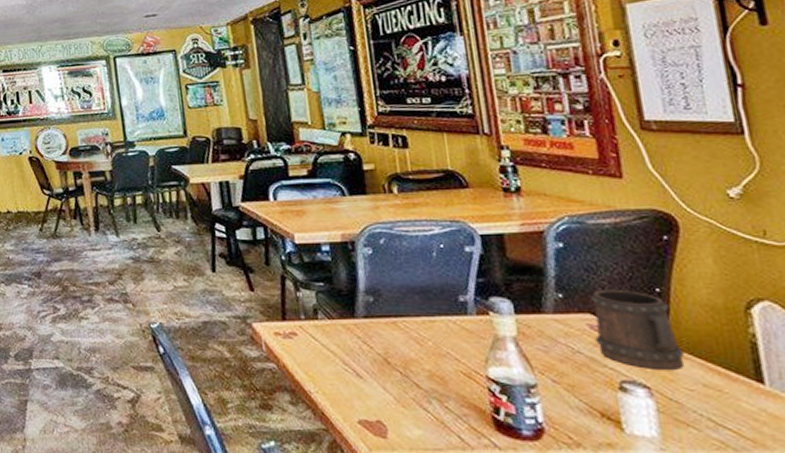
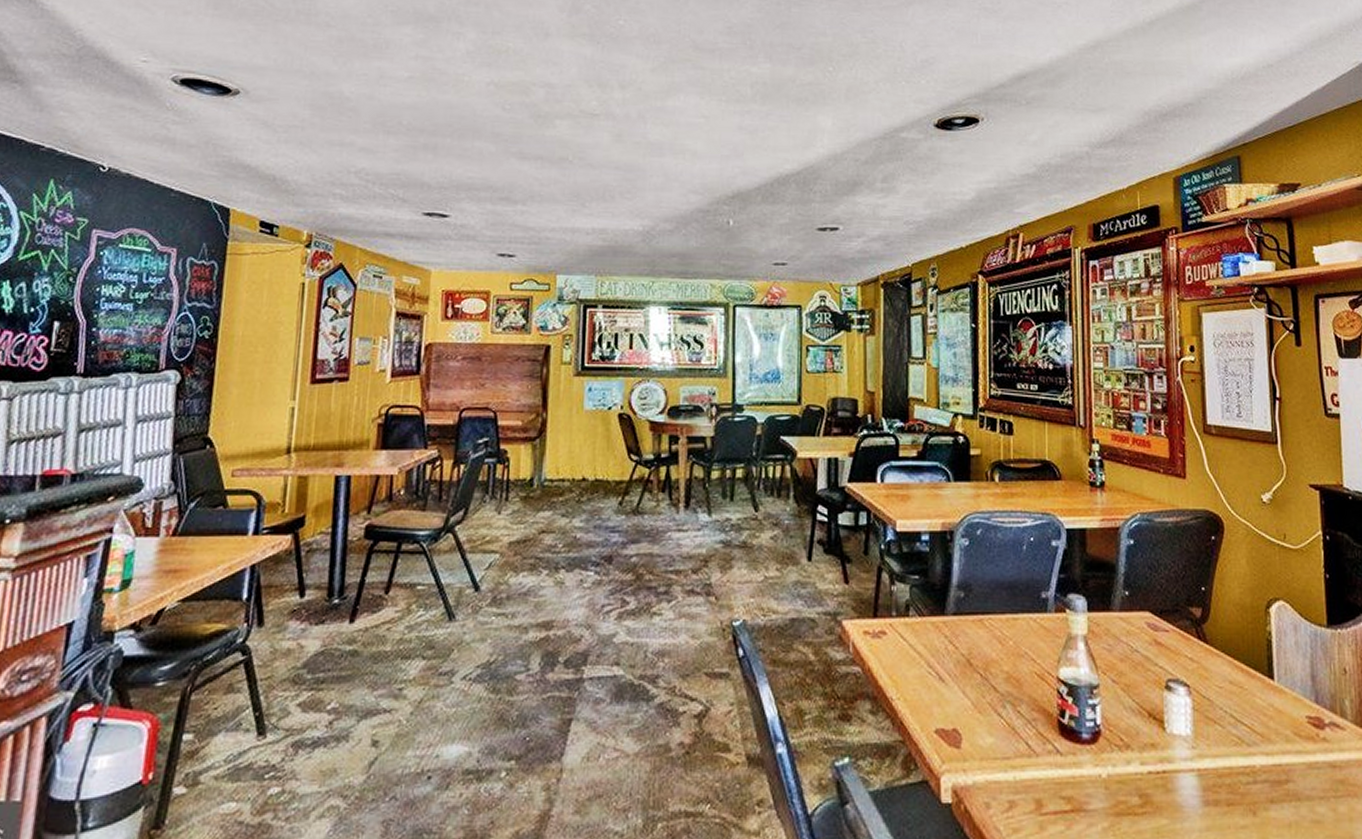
beer mug: present [591,289,685,370] -> none [1151,587,1219,667]

